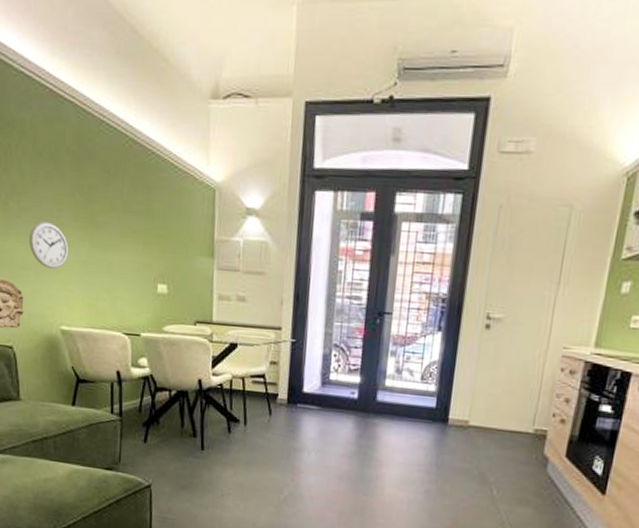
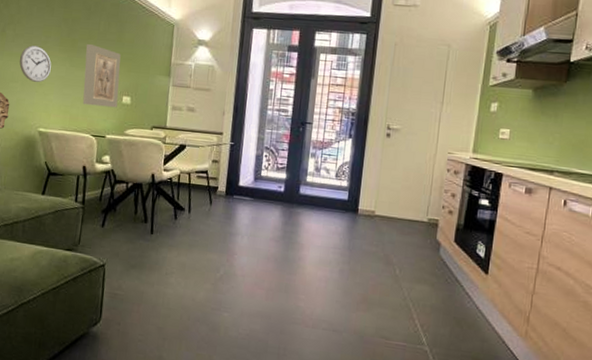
relief plaque: none [107,218,152,299] -> present [82,44,121,108]

